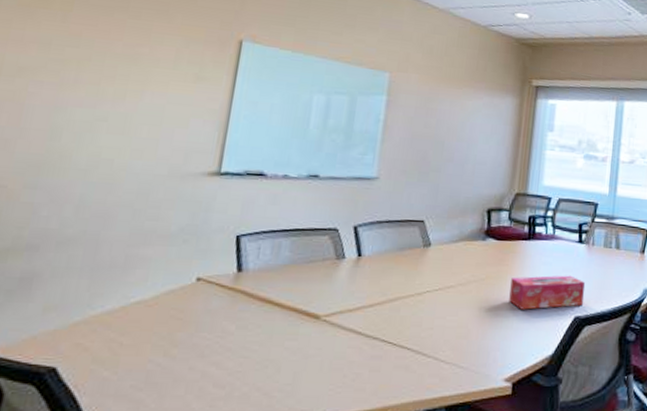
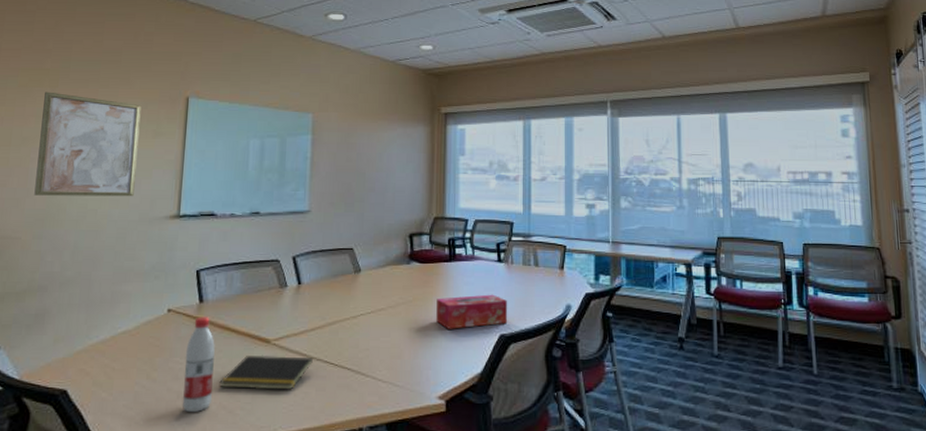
wall art: none [29,15,182,148] -> present [34,91,142,197]
water bottle: none [206,287,253,395] -> present [182,316,215,413]
notepad: none [254,331,369,371] -> present [219,355,313,390]

